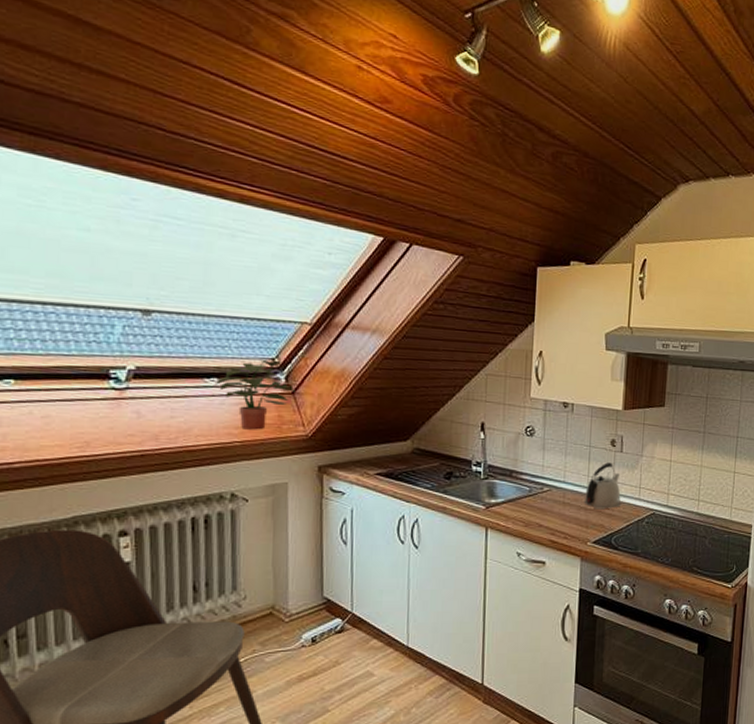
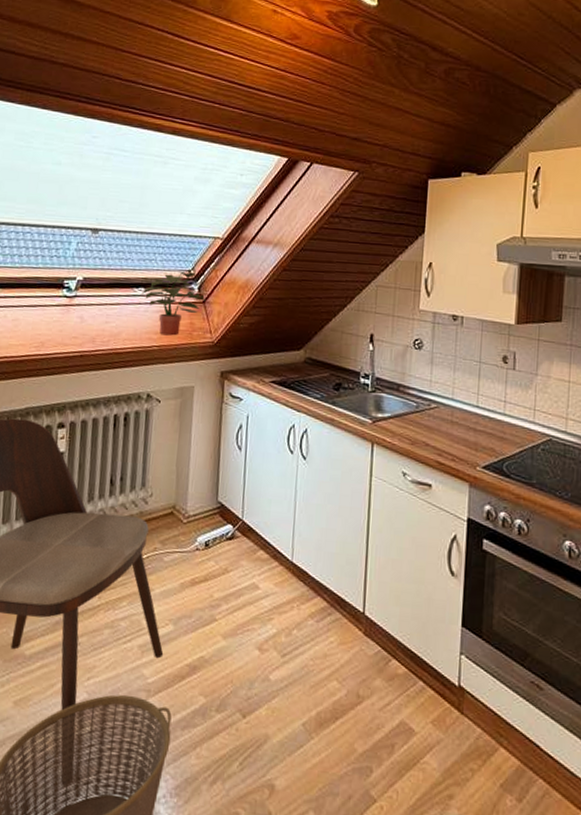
kettle: present [583,462,621,510] -> none [473,380,514,432]

